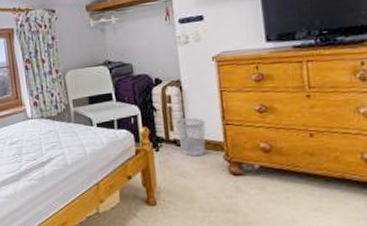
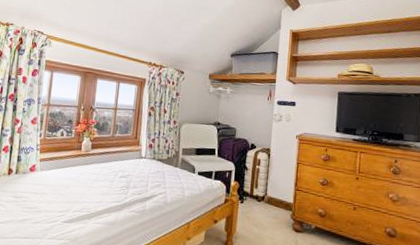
wastebasket: present [175,118,206,157] -> none [260,179,282,212]

